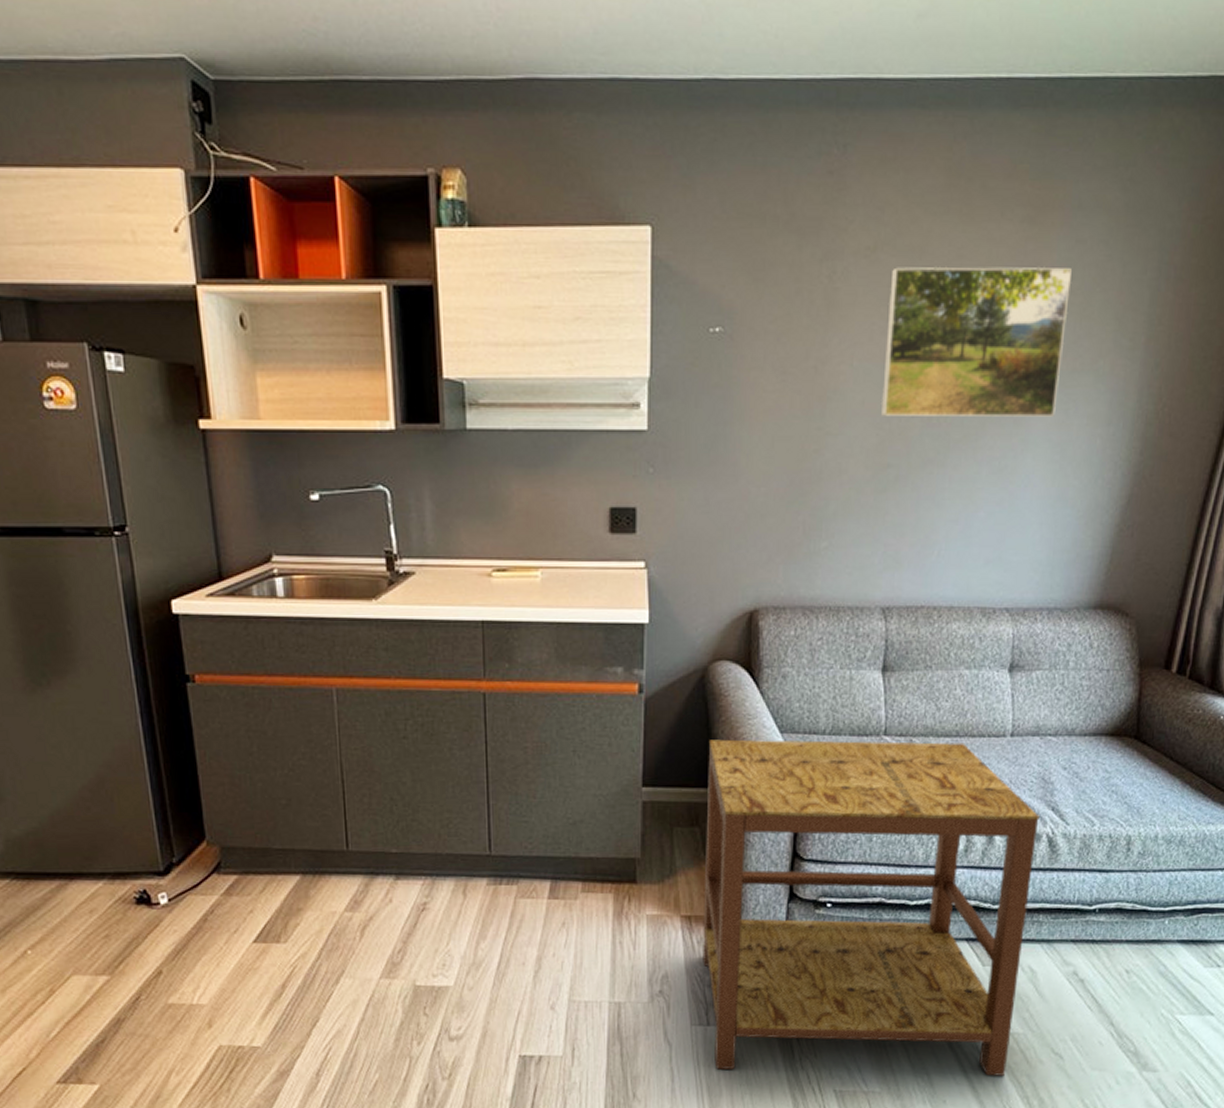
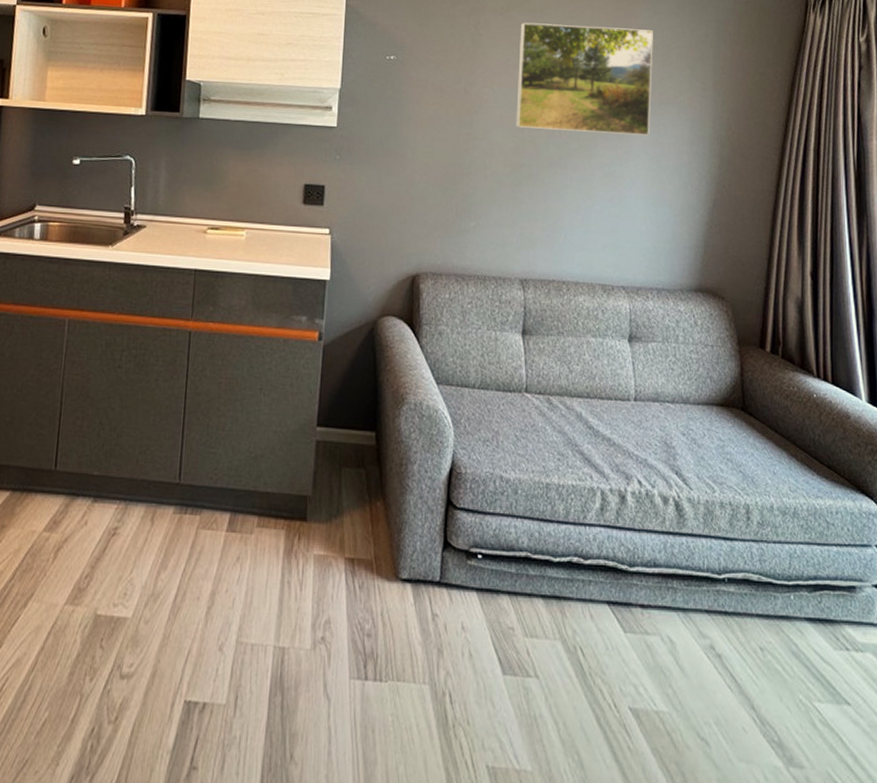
side table: present [703,739,1040,1076] -> none [363,386,665,761]

